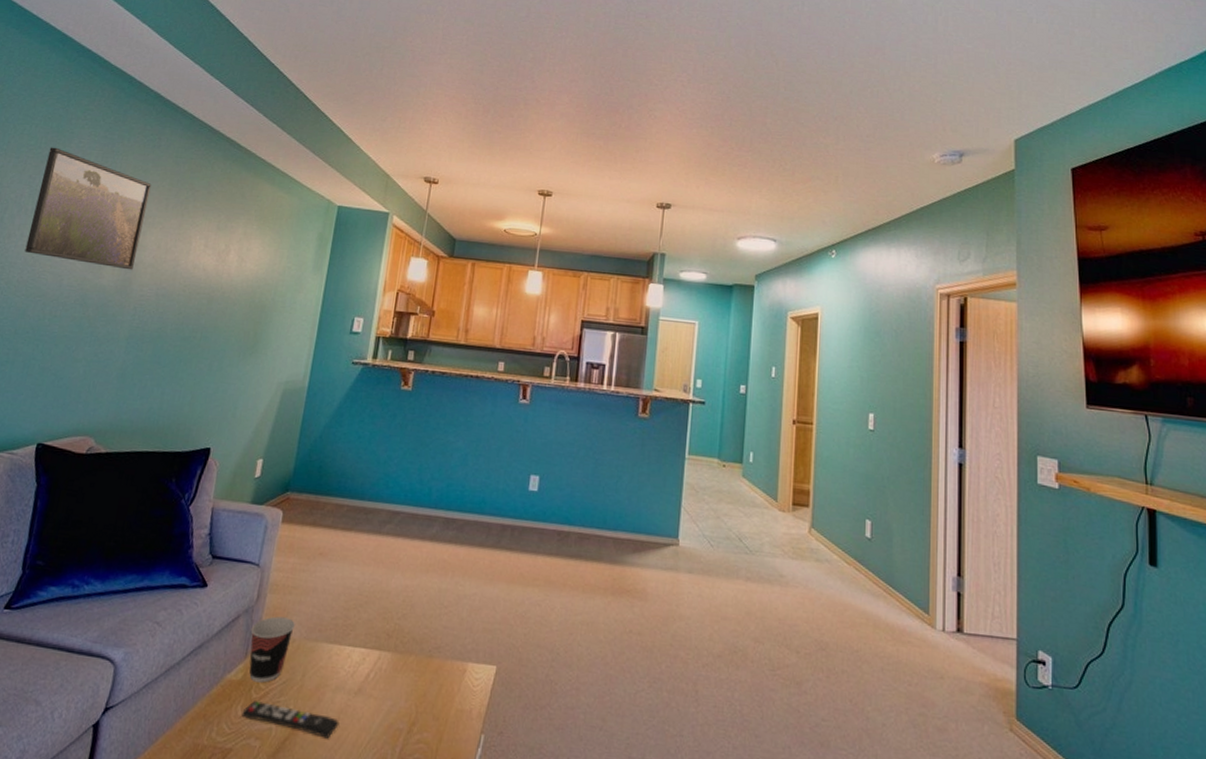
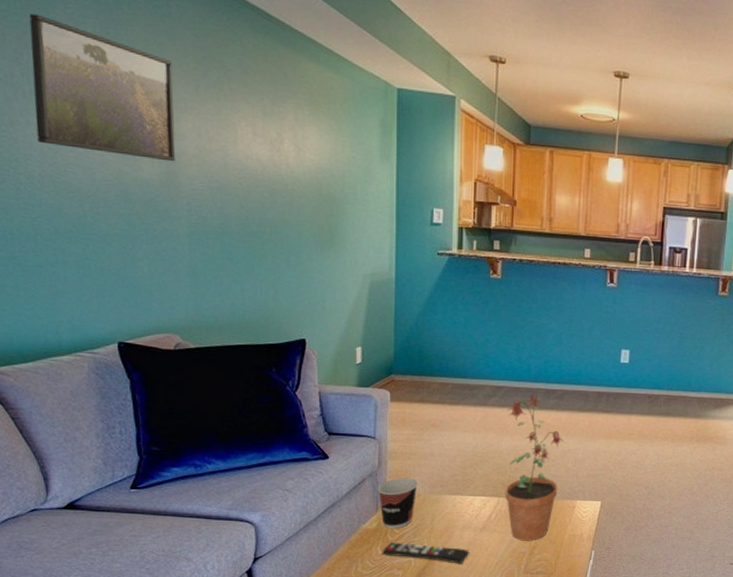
potted plant: none [387,522,460,714] -> present [505,393,564,541]

